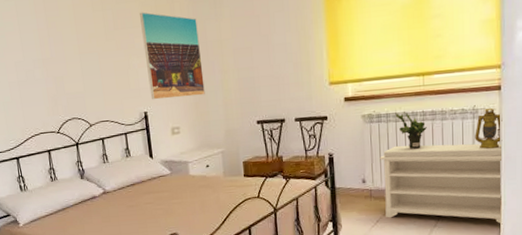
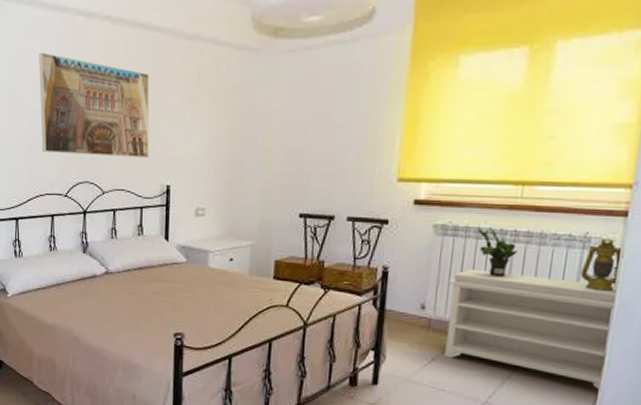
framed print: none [15,11,125,98] -> present [39,52,150,159]
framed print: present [140,12,205,100] -> none [177,67,246,174]

